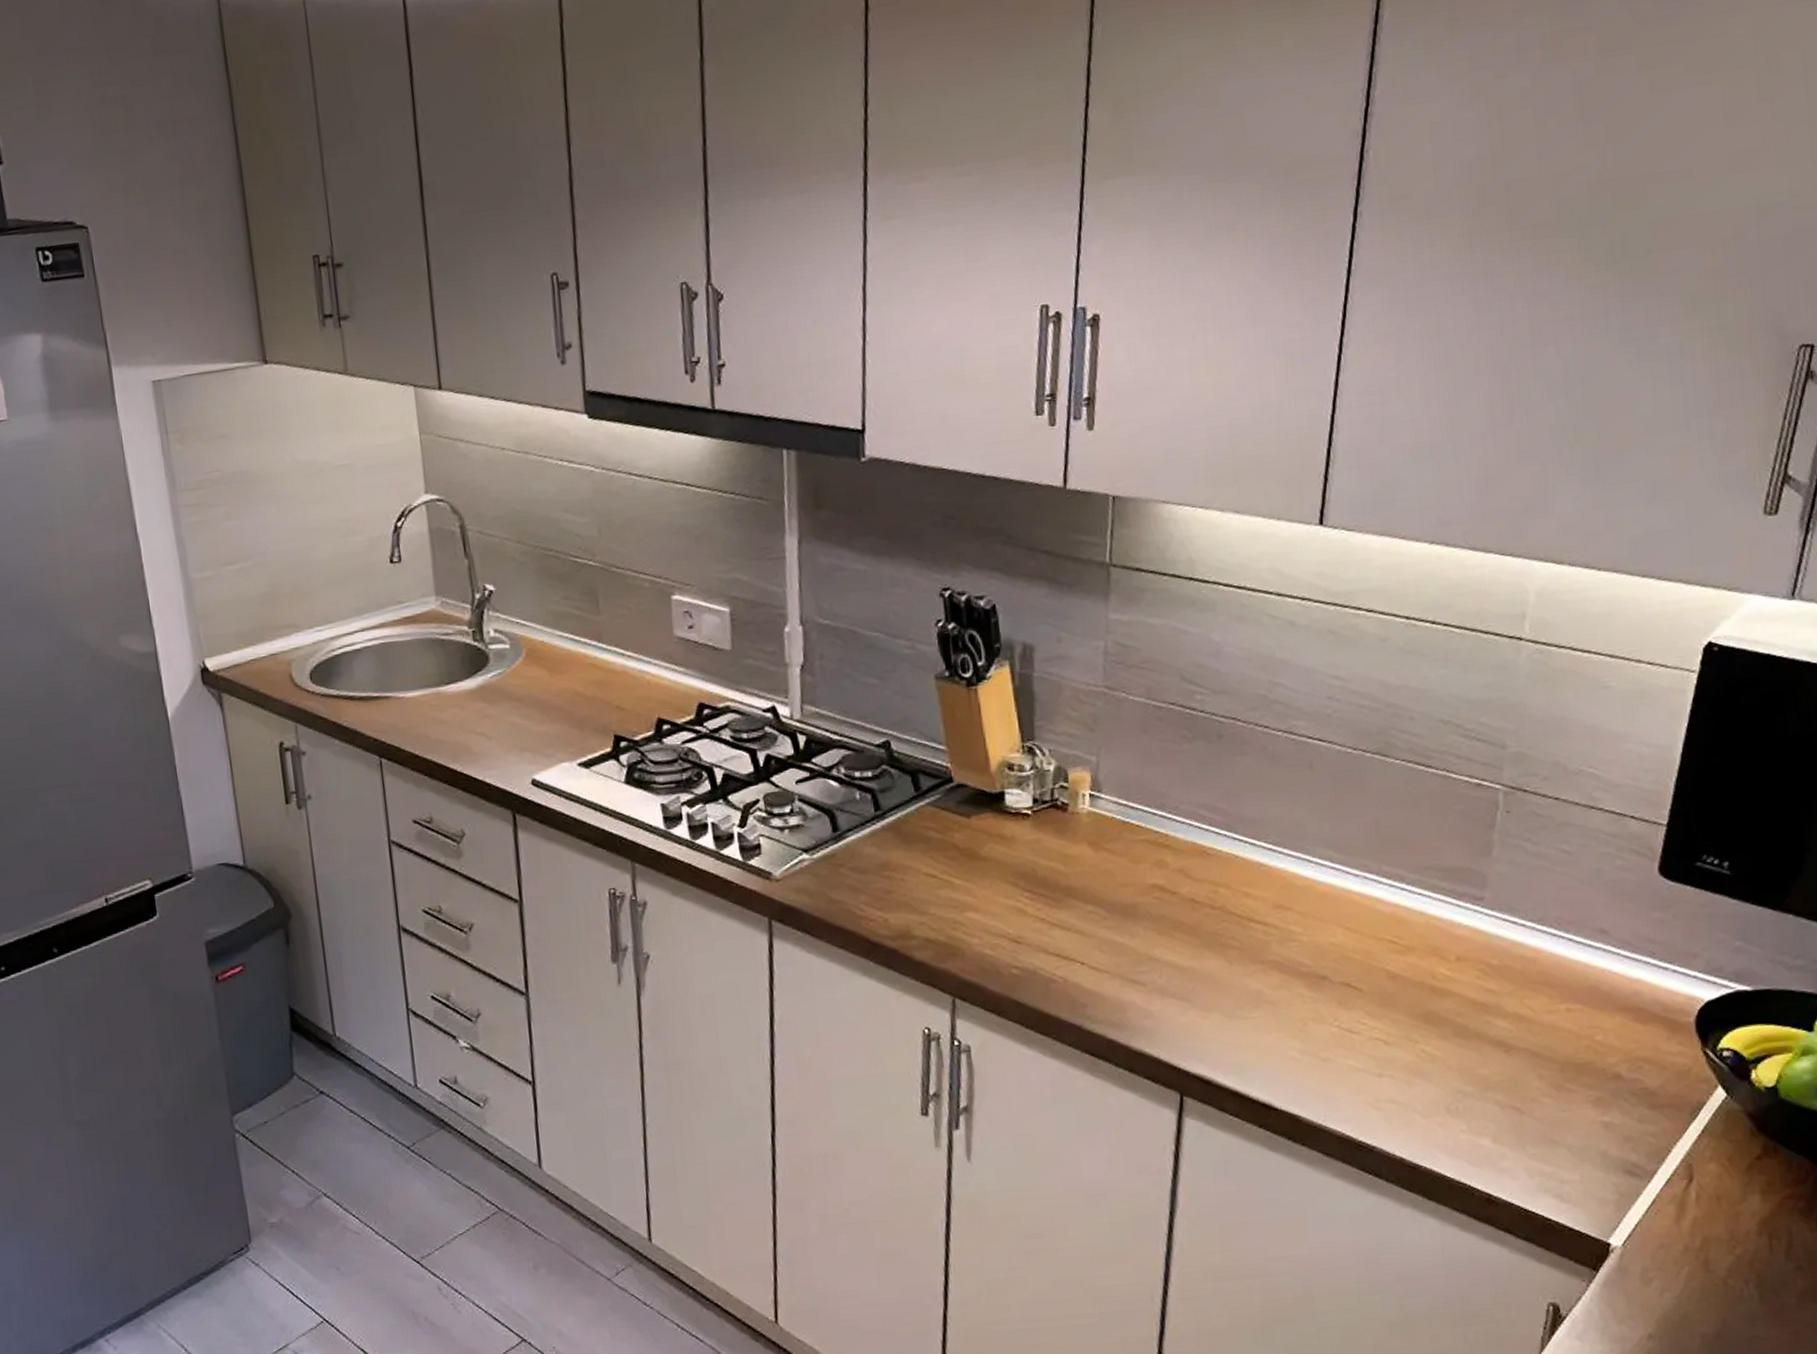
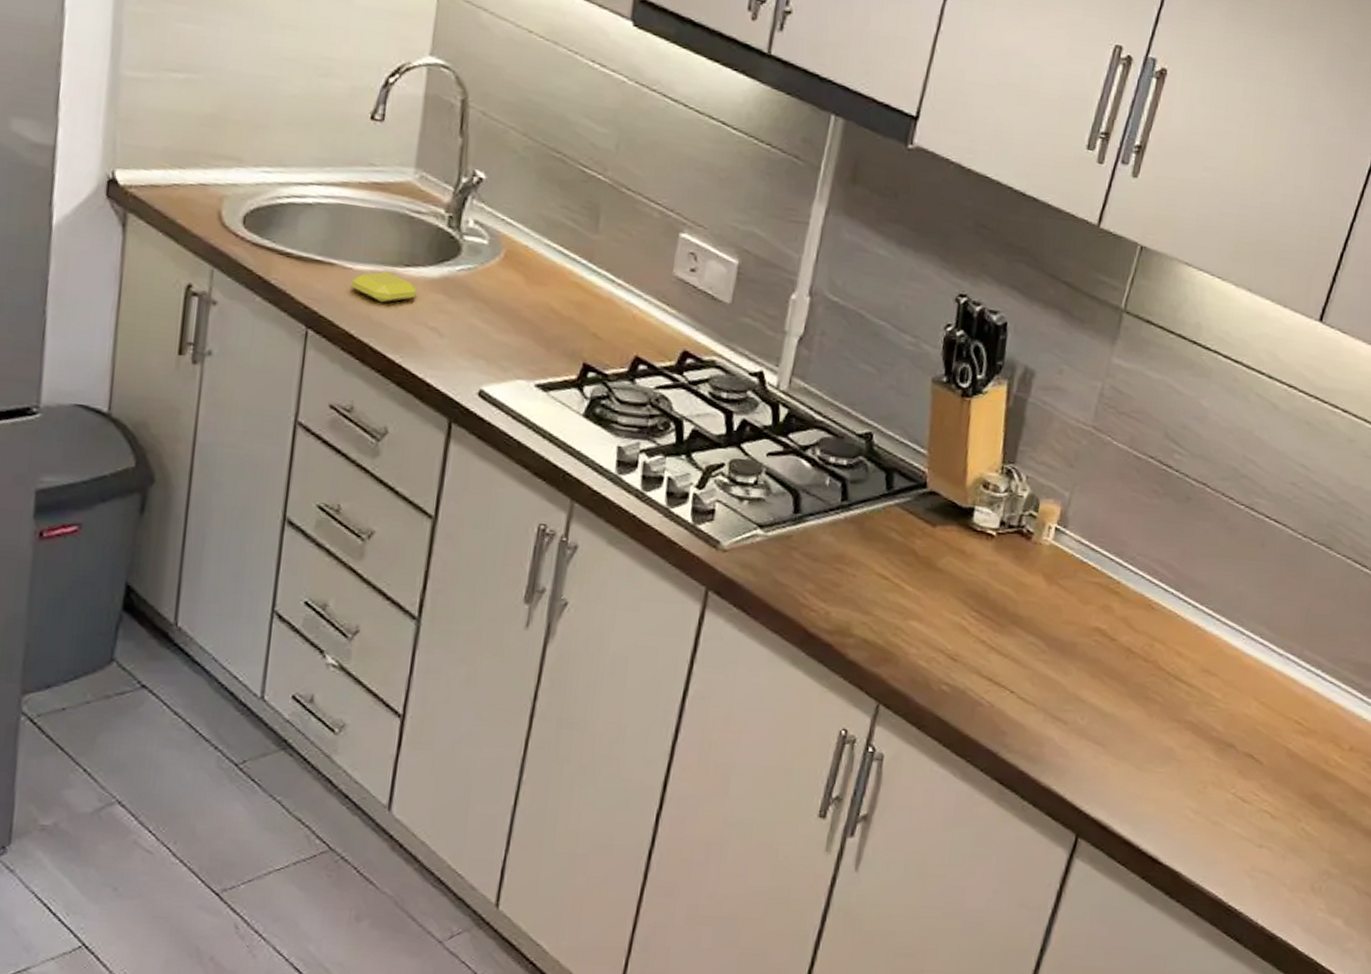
soap bar: none [406,692,461,721] -> present [351,271,418,303]

